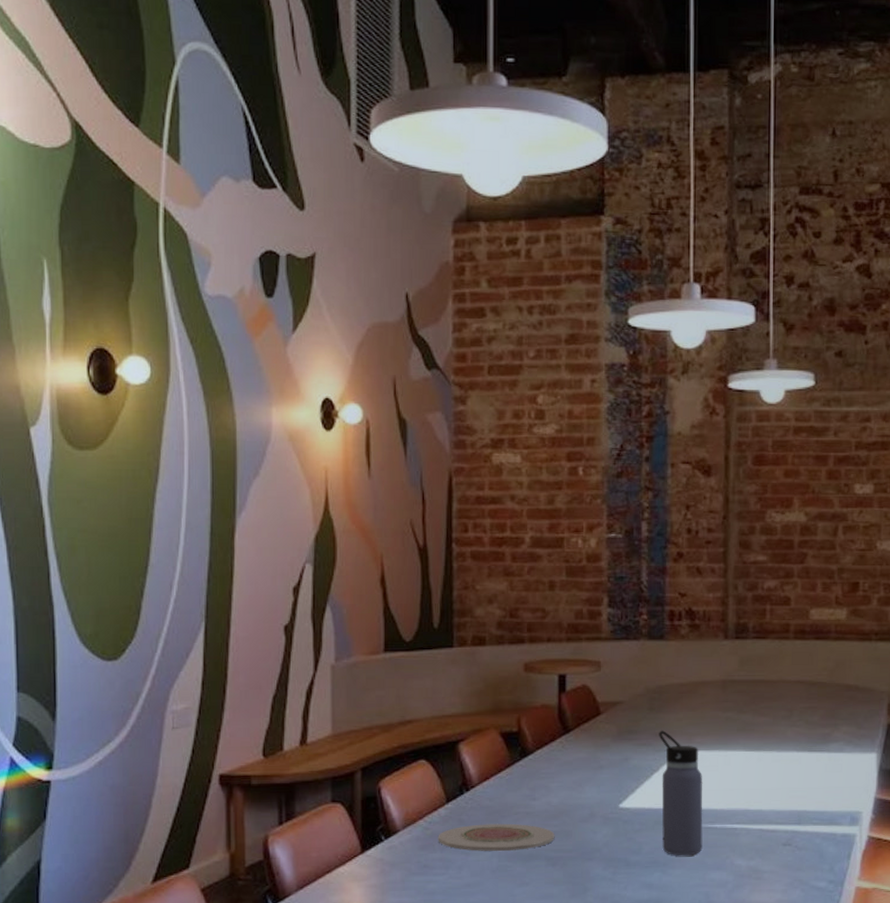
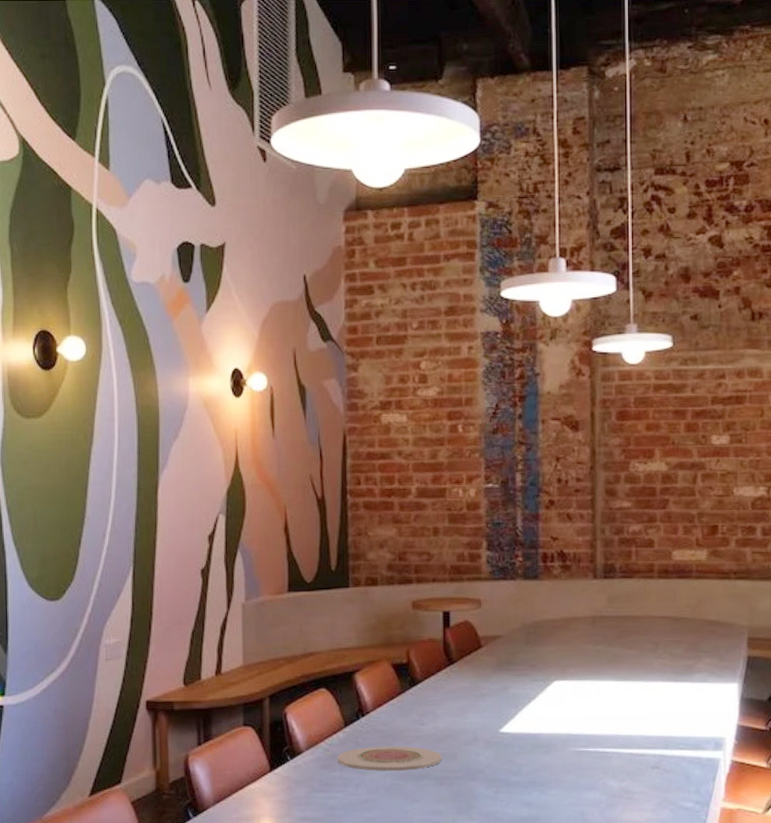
water bottle: present [659,730,703,856] -> none [535,662,577,777]

